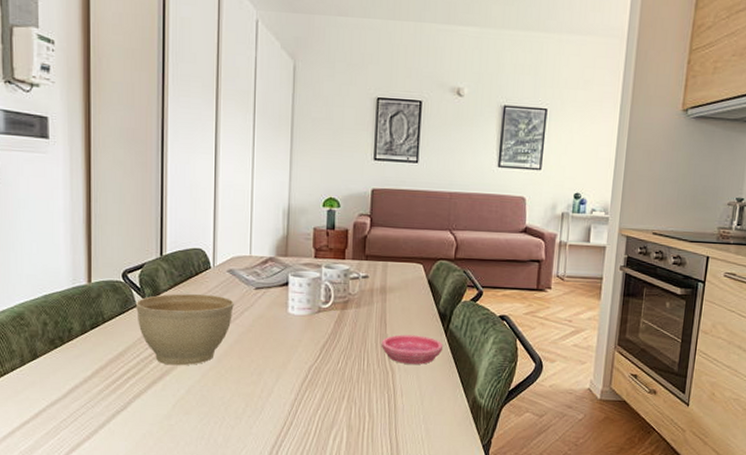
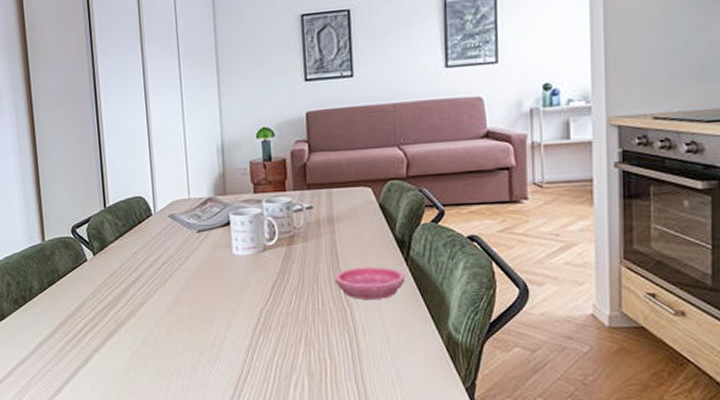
planter bowl: present [135,293,234,366] -> none [86,242,179,317]

